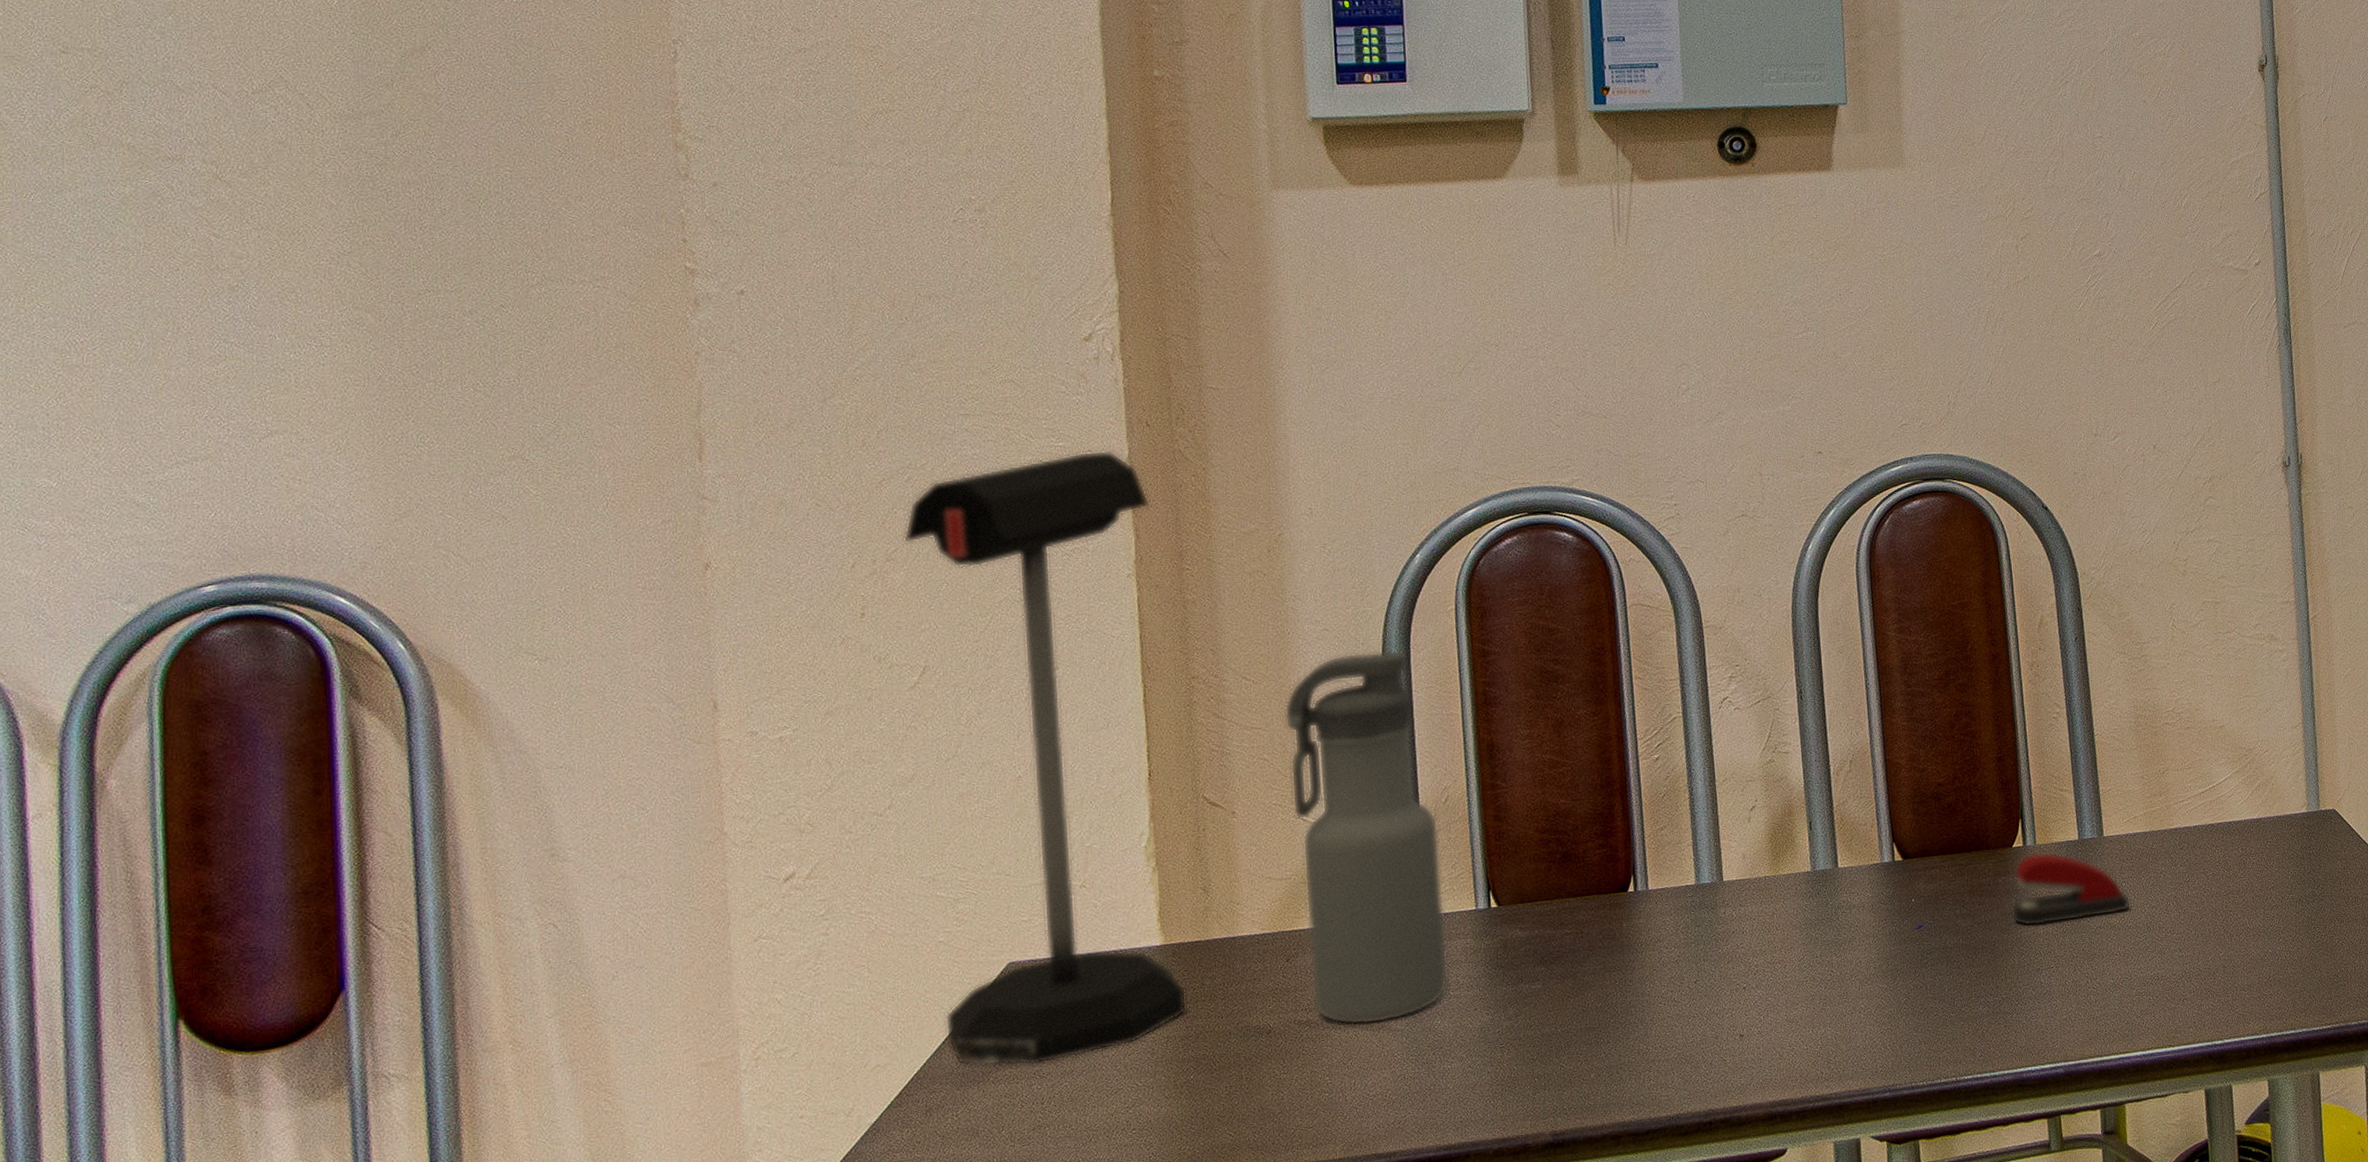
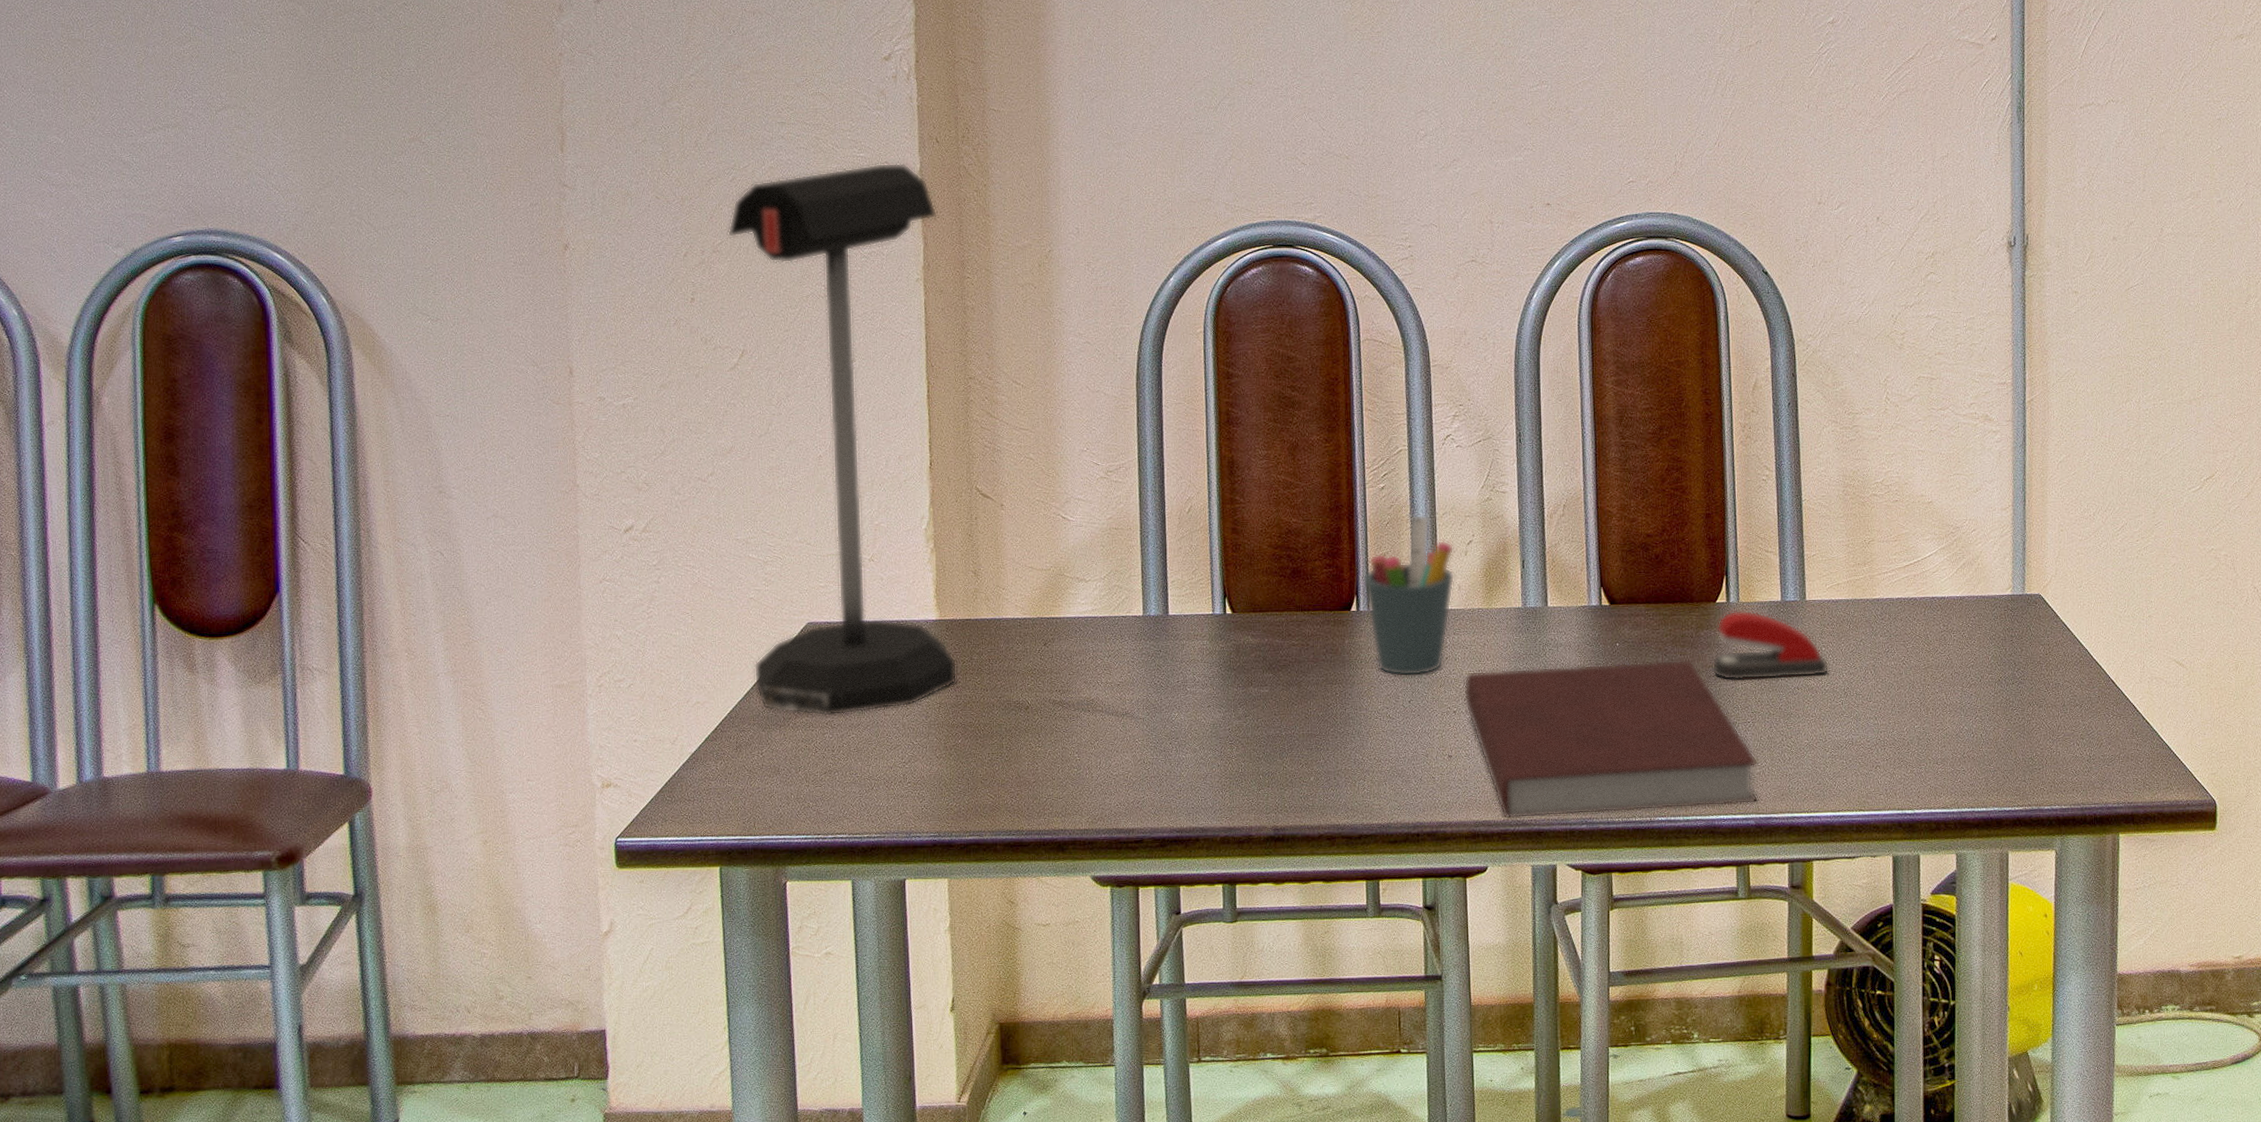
water bottle: present [1284,650,1449,1025] -> none [1049,366,1186,710]
pen holder: none [1639,783,1739,956] -> present [1363,514,1455,676]
notebook: none [1752,909,2066,1096] -> present [1463,660,1760,819]

